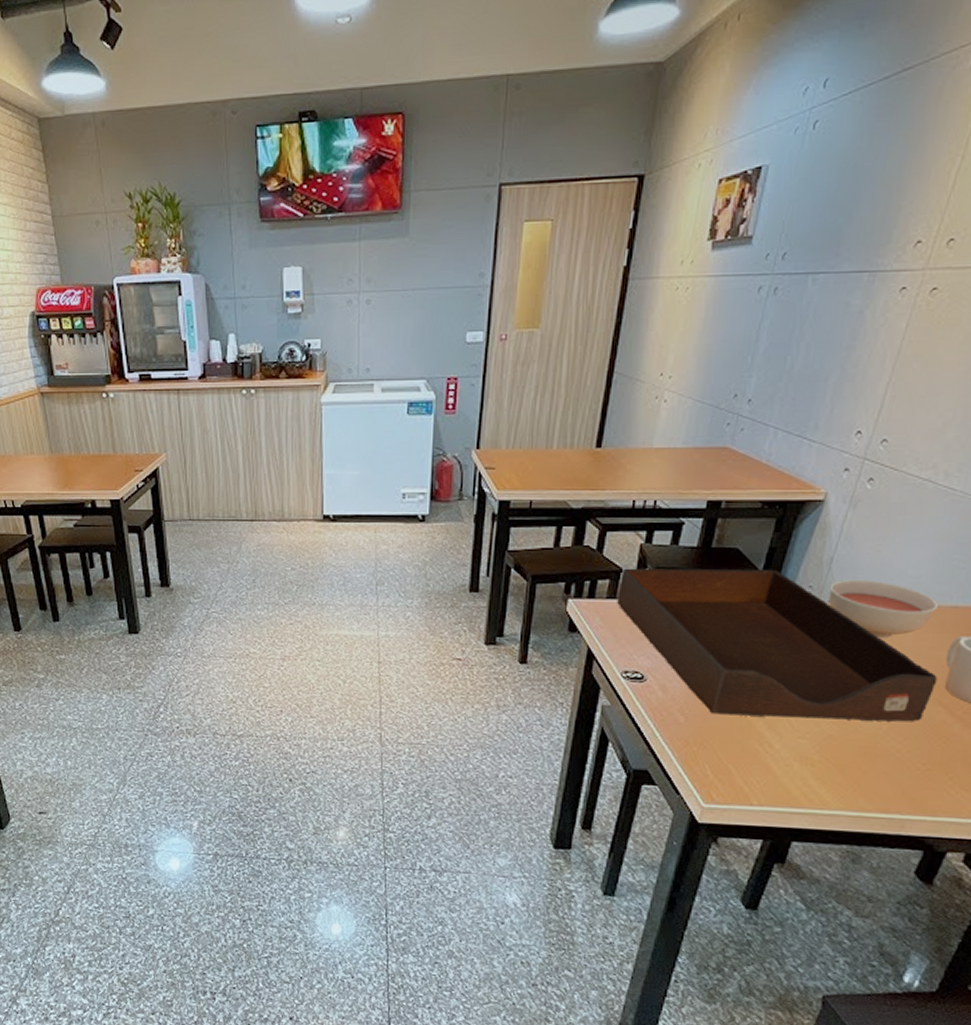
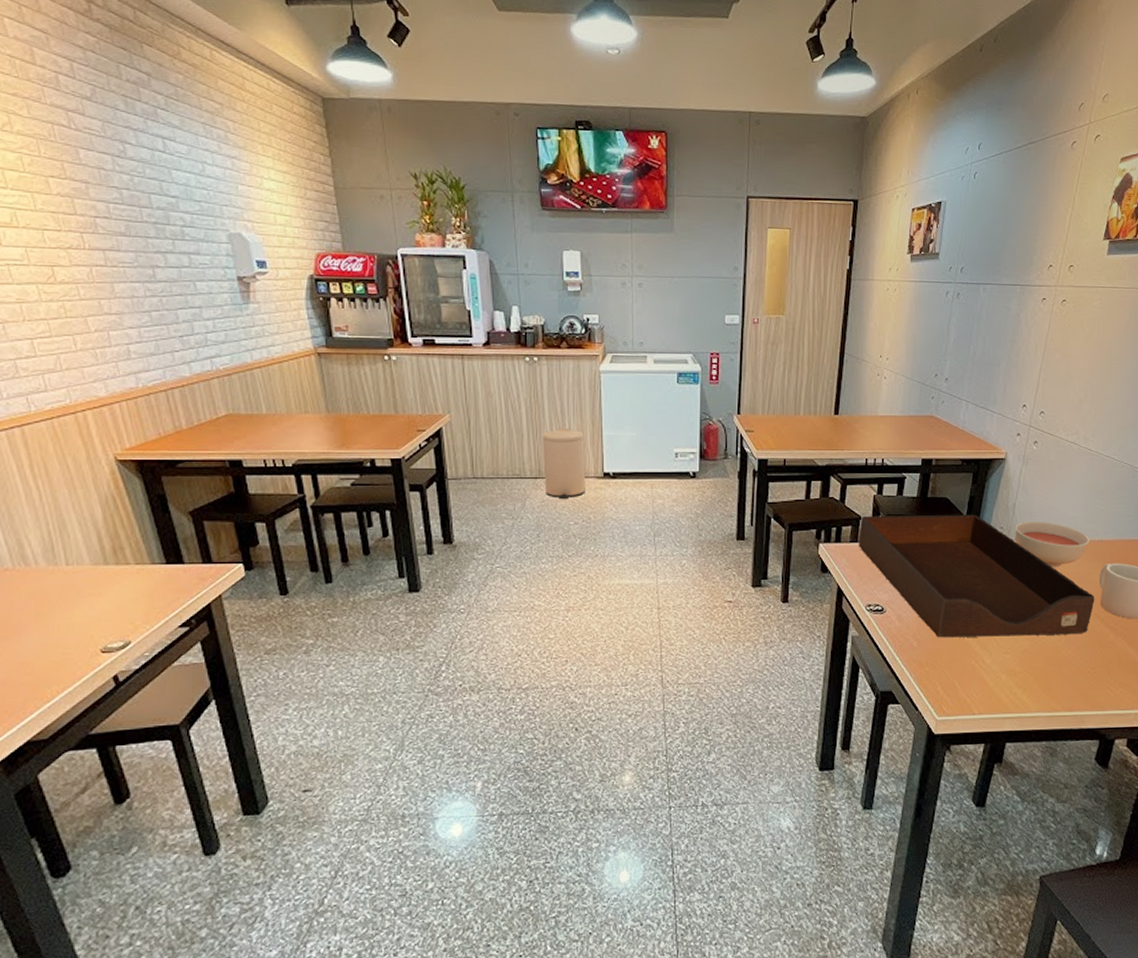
pedal bin: none [258,466,304,543] -> present [542,427,585,498]

